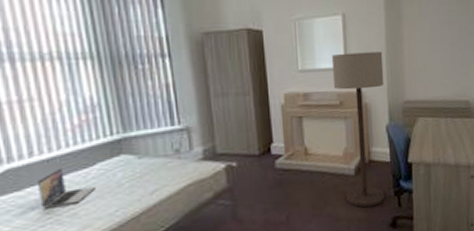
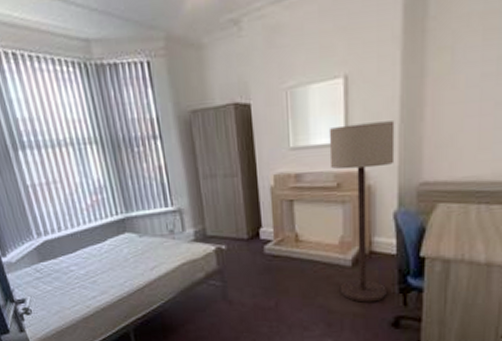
laptop: present [38,168,95,209] -> none [67,242,108,275]

